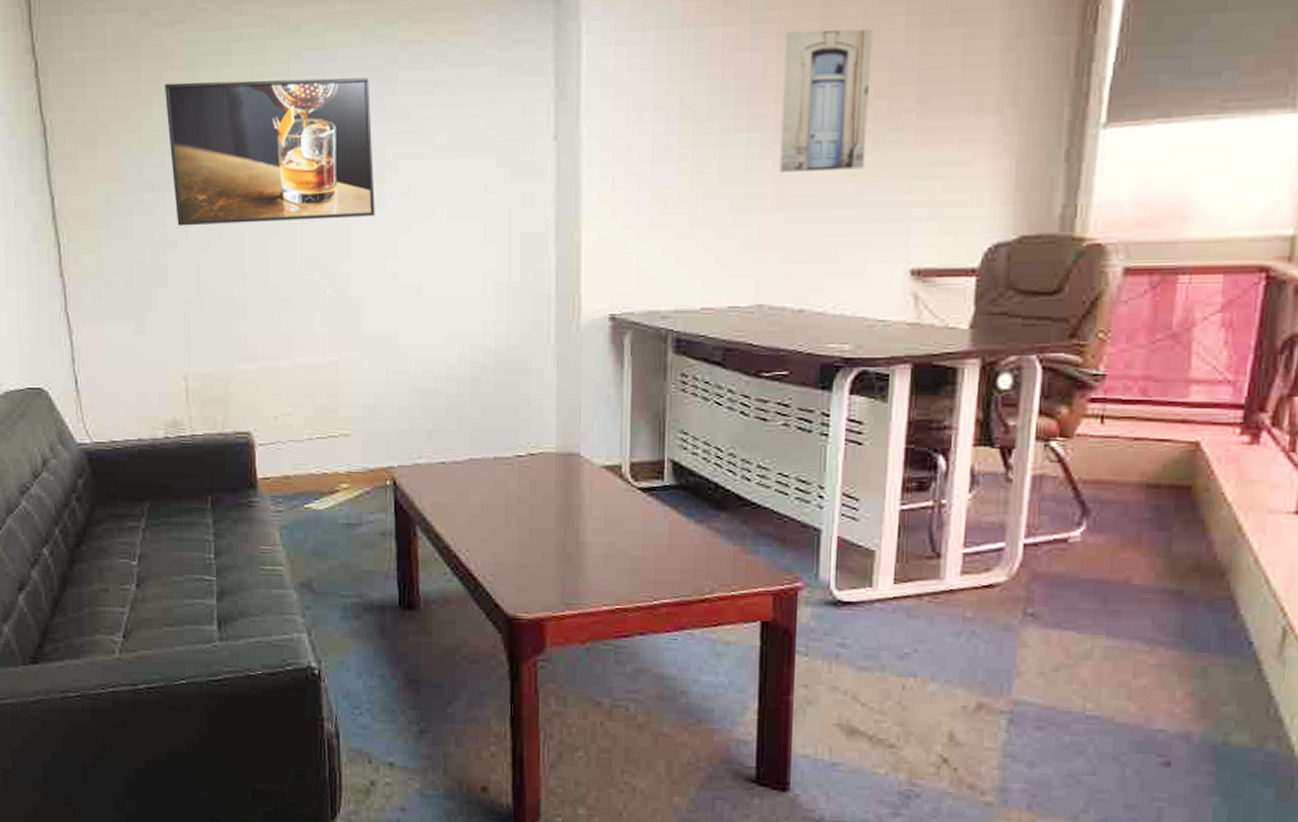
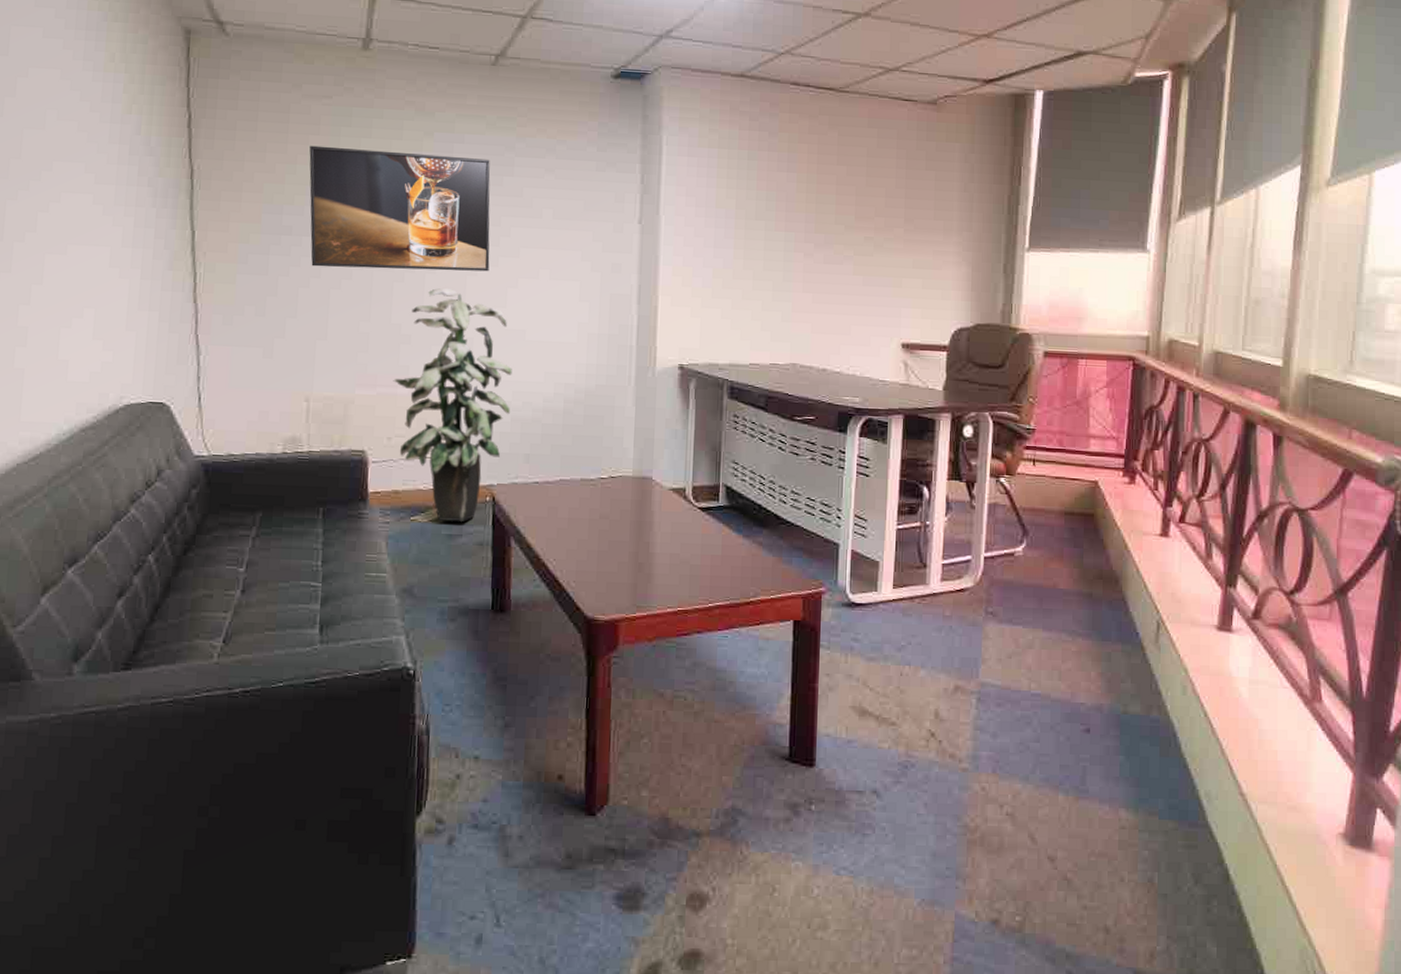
indoor plant: none [275,241,408,509] -> present [393,288,512,521]
wall art: present [779,29,873,172] -> none [808,161,874,266]

